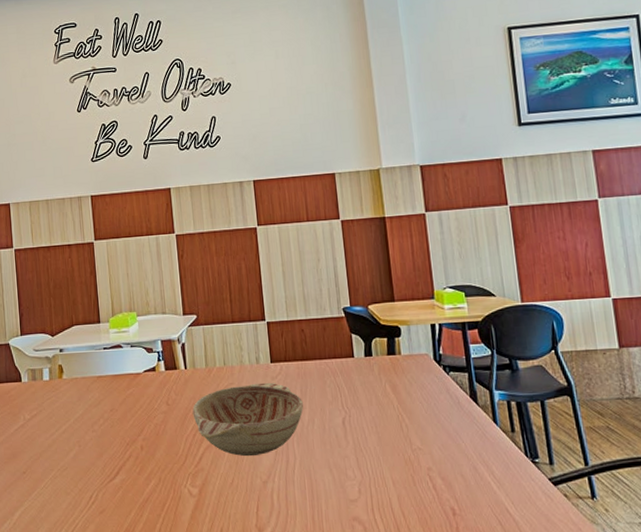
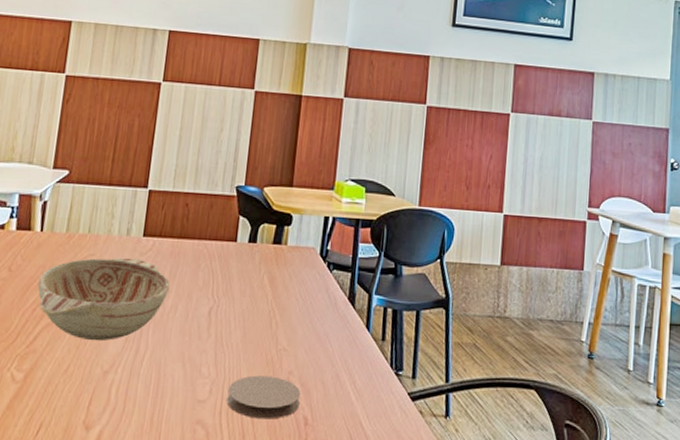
coaster: none [375,473,445,513] -> present [227,375,301,420]

